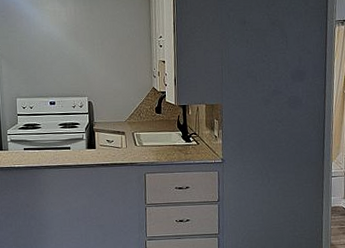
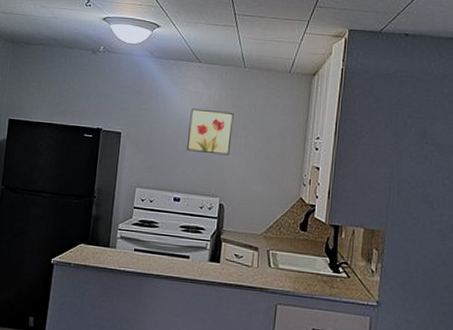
wall art: none [52,24,90,62] -> present [186,108,234,155]

